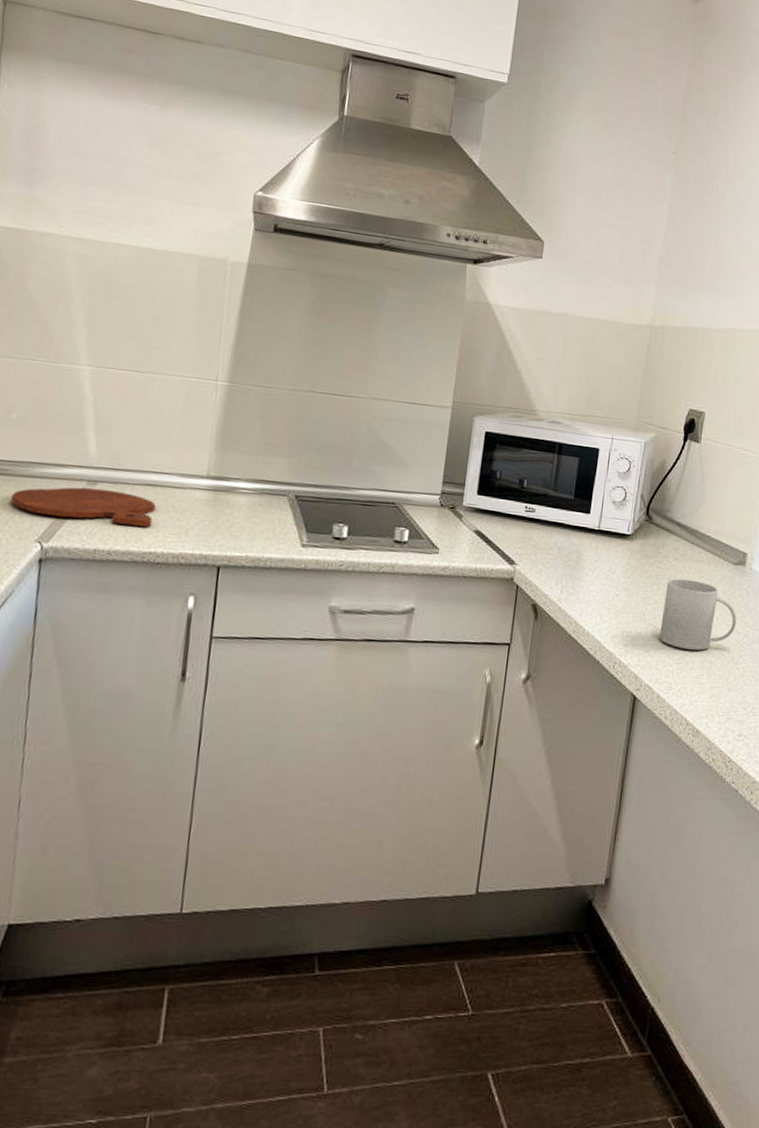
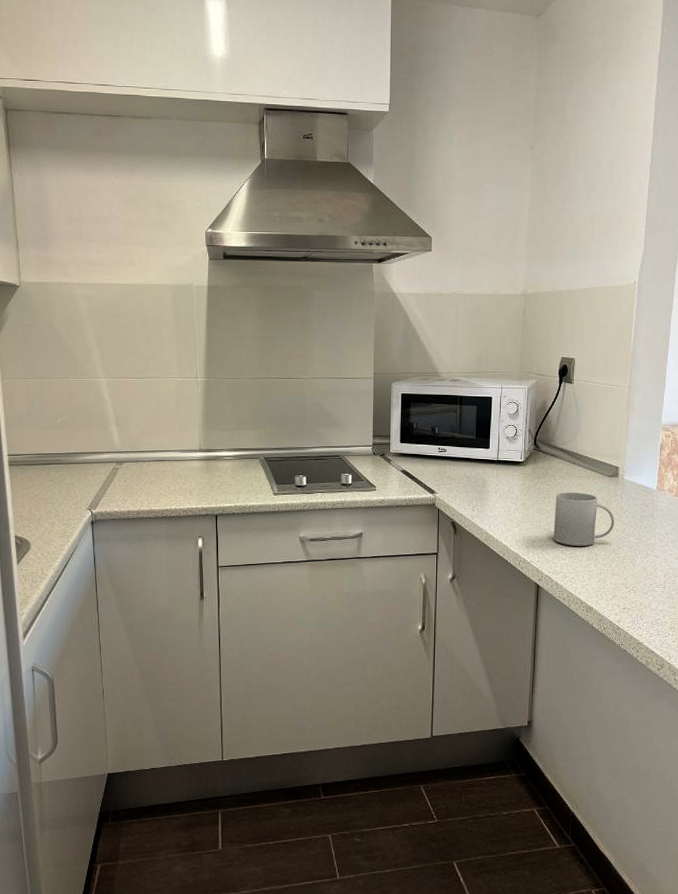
cutting board: present [11,487,156,527] -> none [66,467,166,491]

